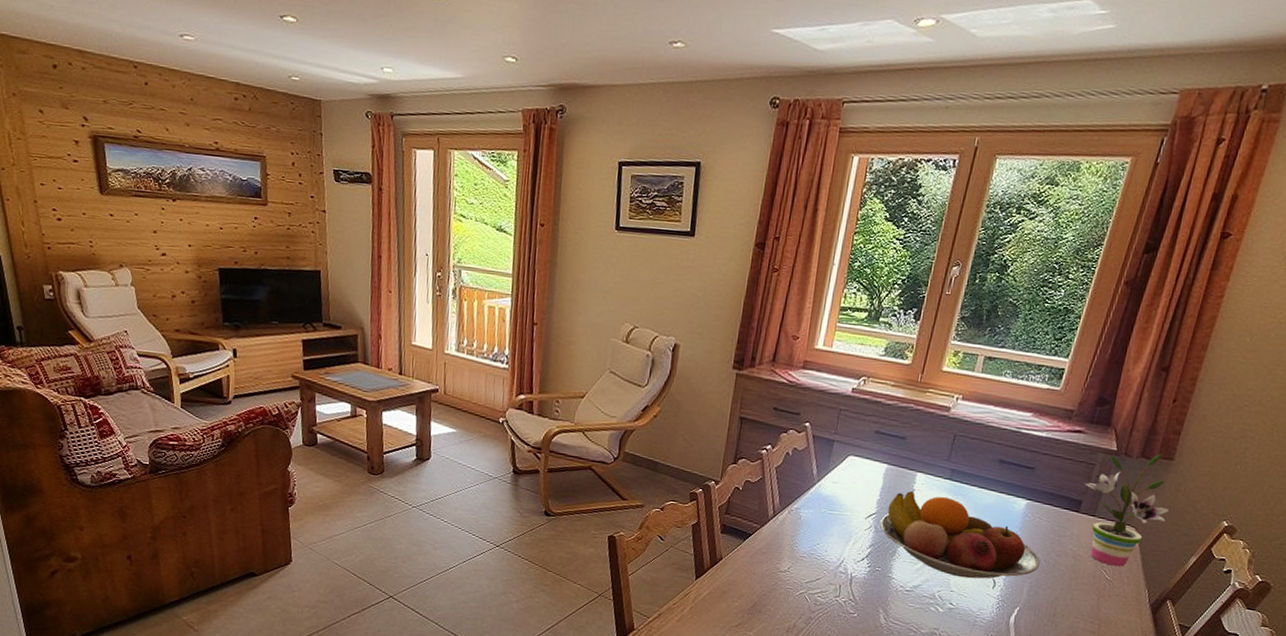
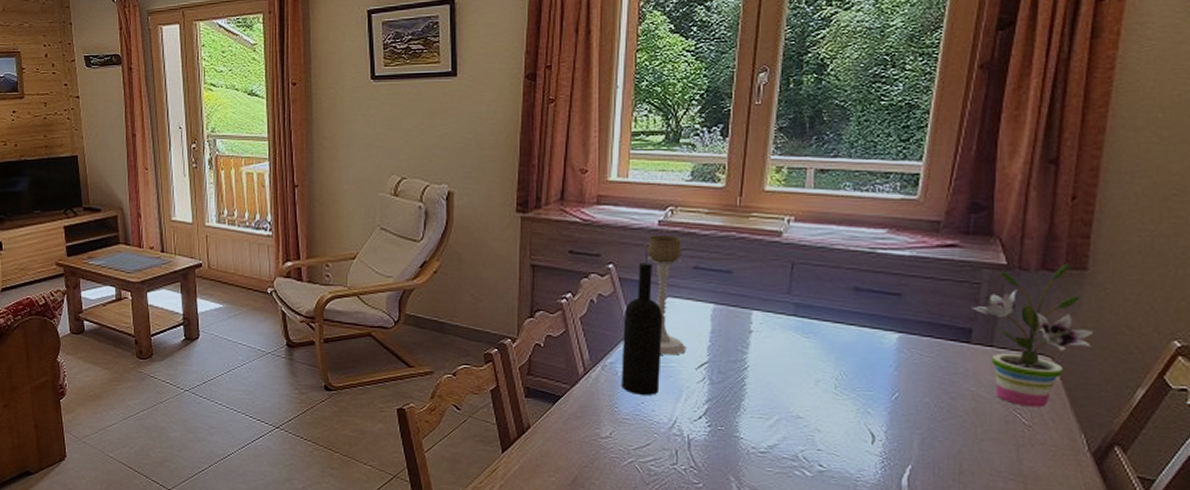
wine bottle: none [802,423,845,538] -> present [621,263,663,395]
candle holder: none [838,400,869,506] -> present [647,234,686,355]
fruit bowl: present [880,491,1040,579] -> none [716,333,929,433]

